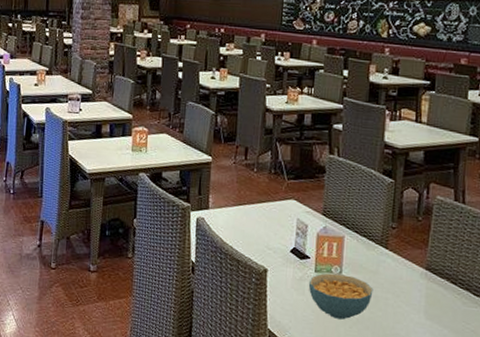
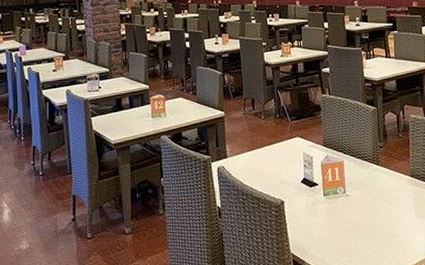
cereal bowl: present [308,273,374,320] -> none [319,193,373,233]

